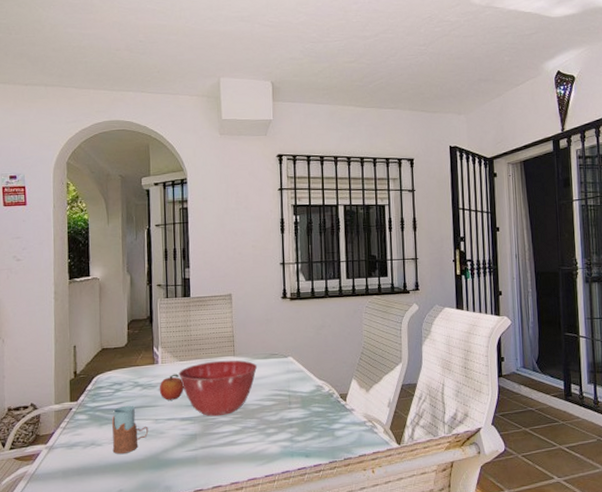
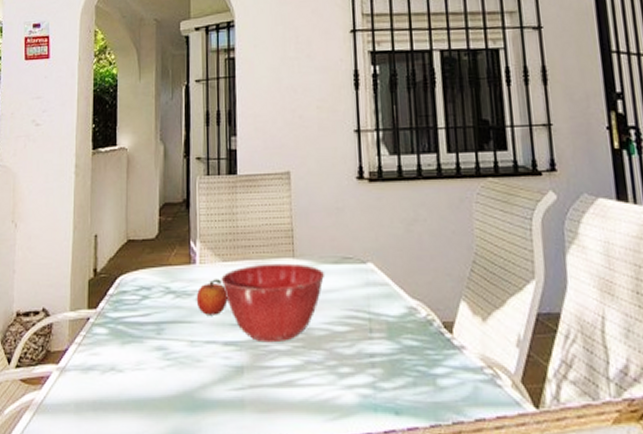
drinking glass: present [111,405,149,454] -> none [136,318,182,386]

